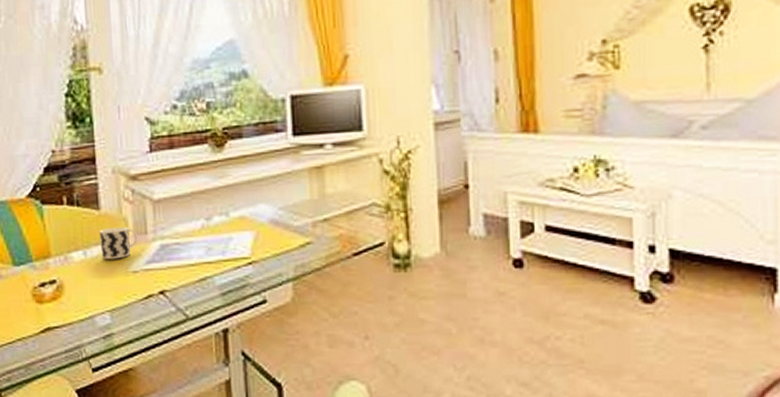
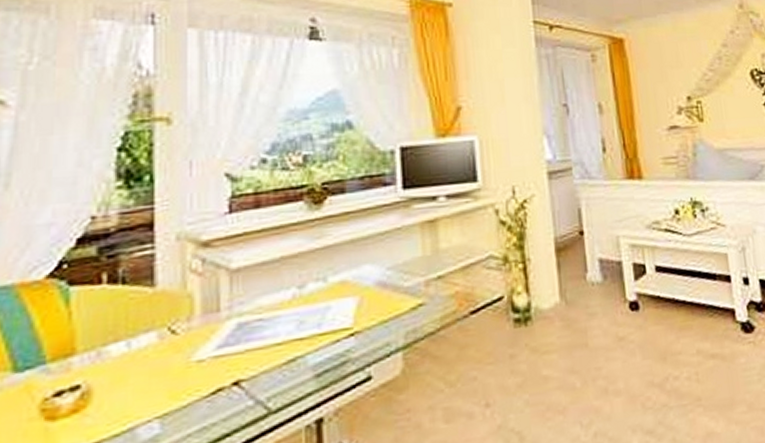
cup: present [100,226,138,259] -> none [153,305,207,350]

